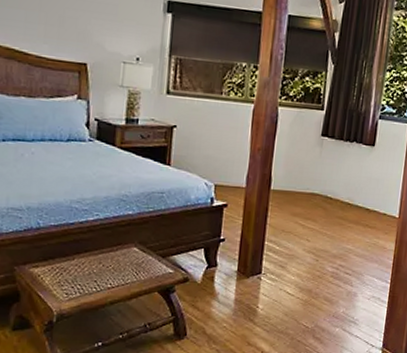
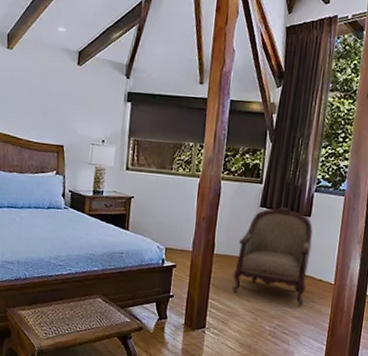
armchair: none [291,136,377,244] -> present [232,207,313,307]

